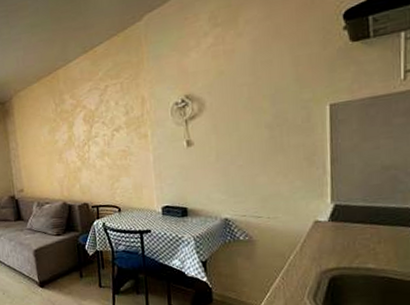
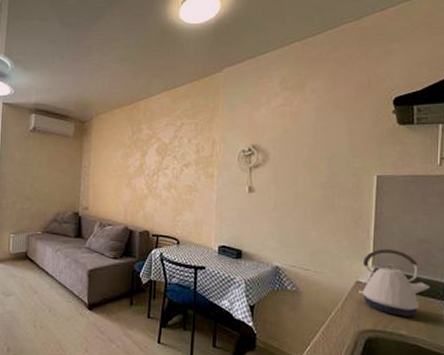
kettle: none [318,181,399,250] -> present [358,249,430,317]

